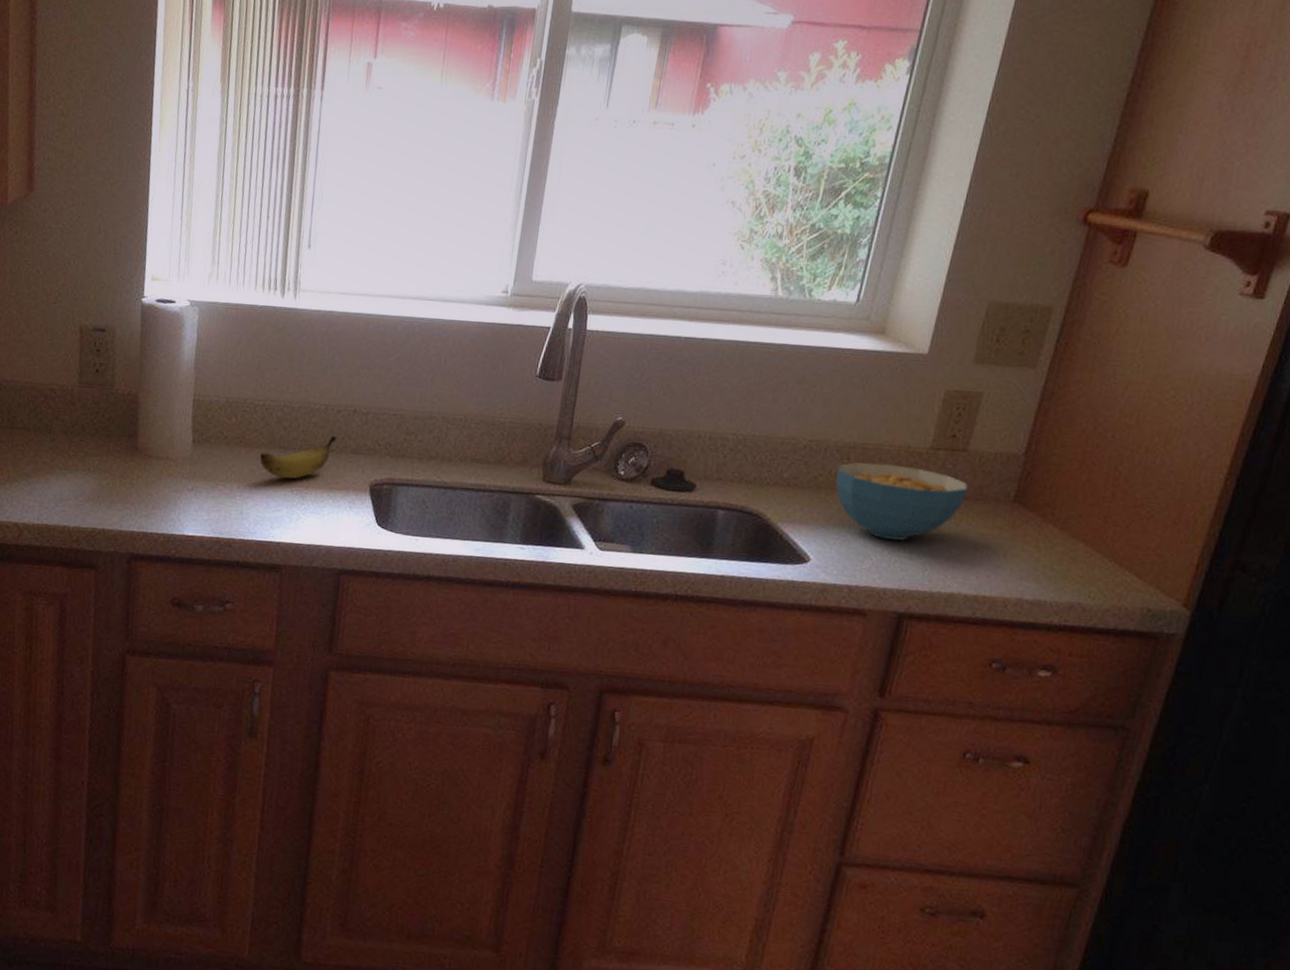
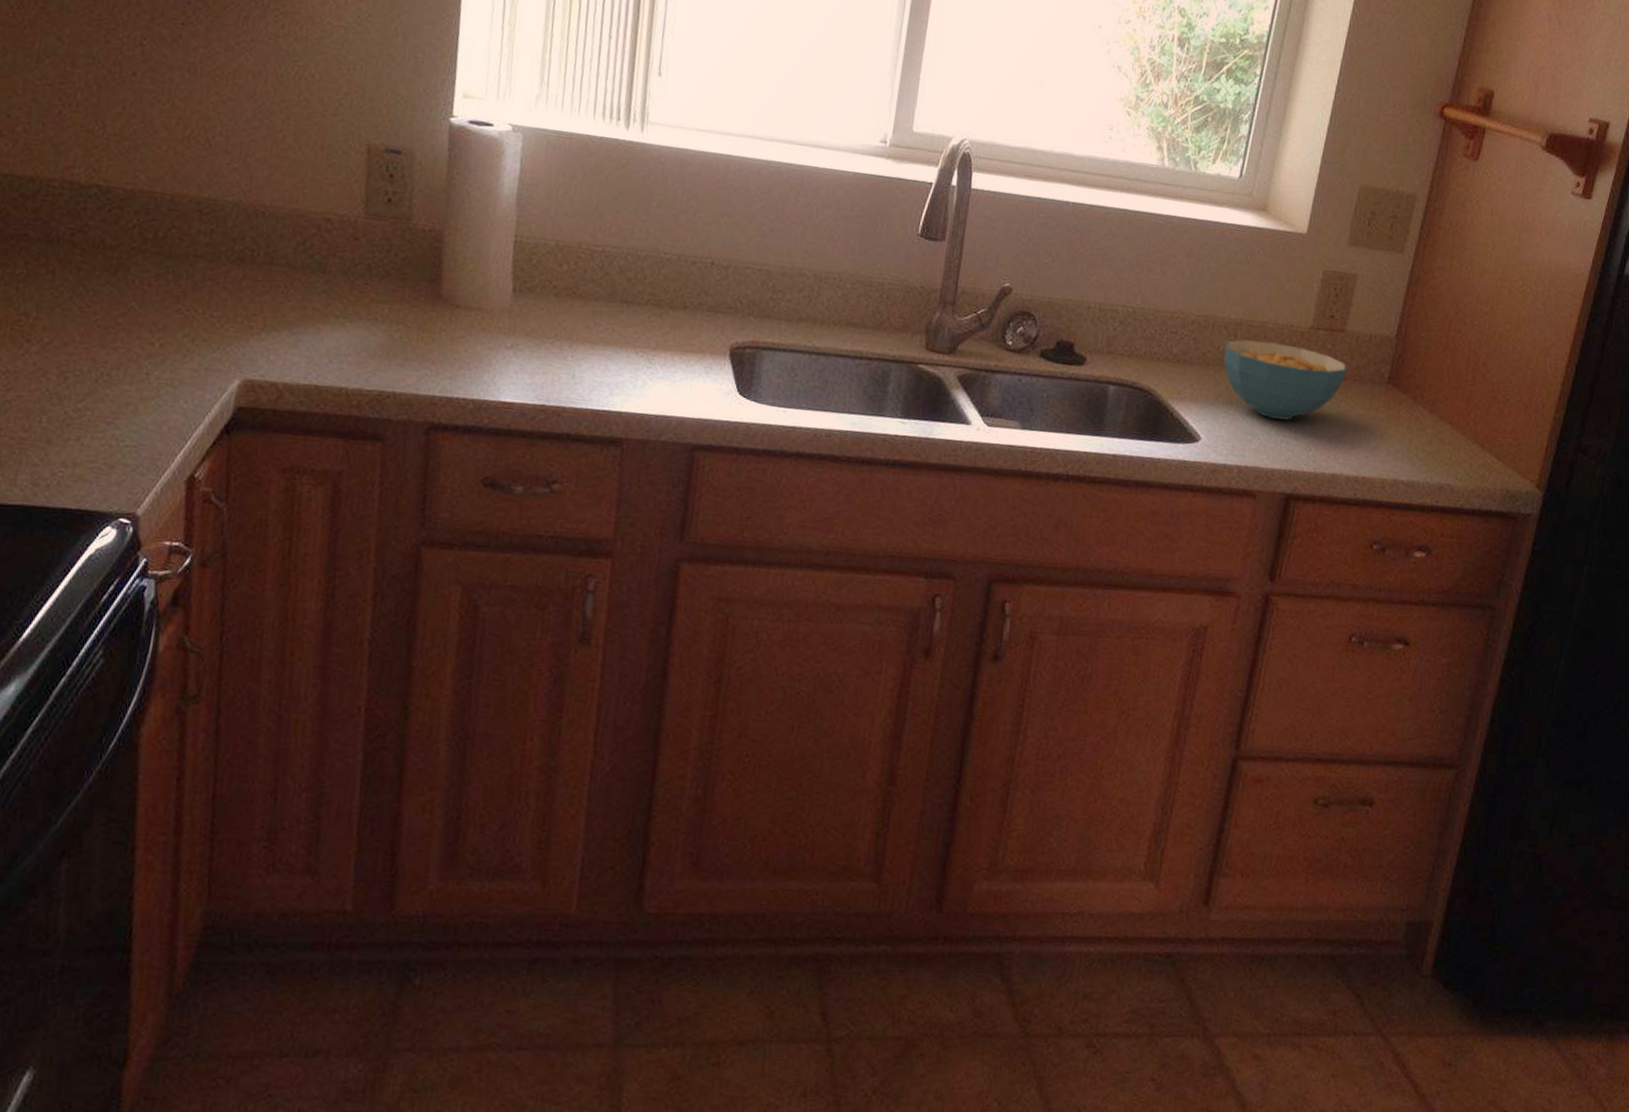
banana: present [259,435,337,479] -> none [597,290,692,339]

